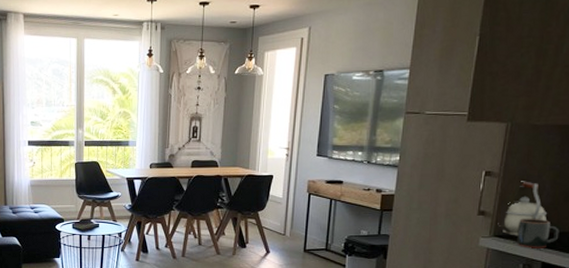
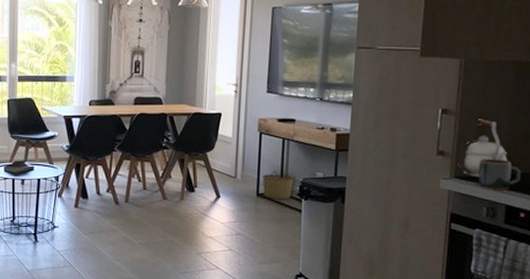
basket: none [310,230,340,255] -> present [263,172,294,200]

